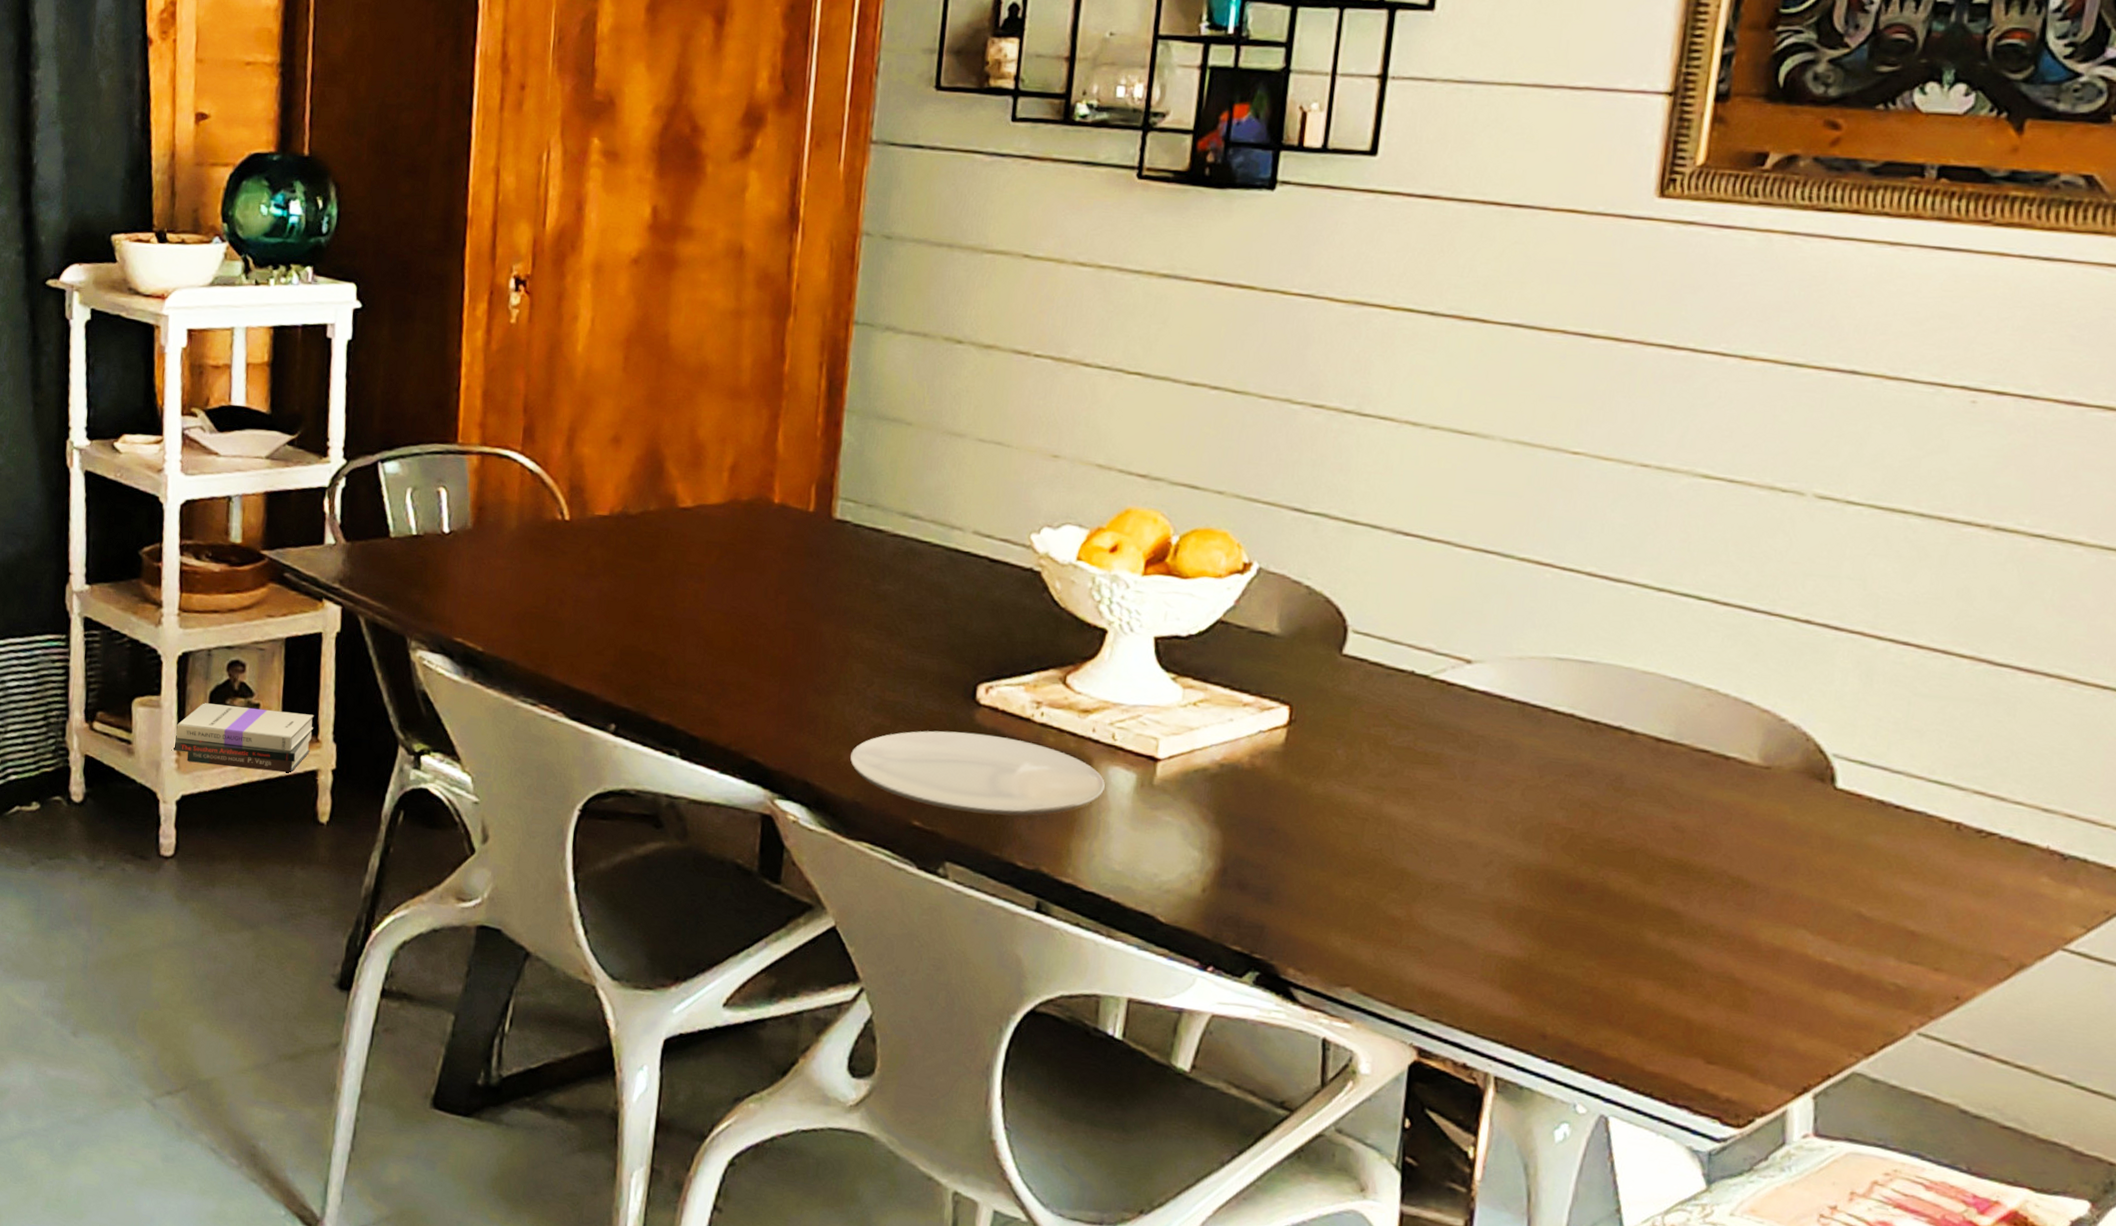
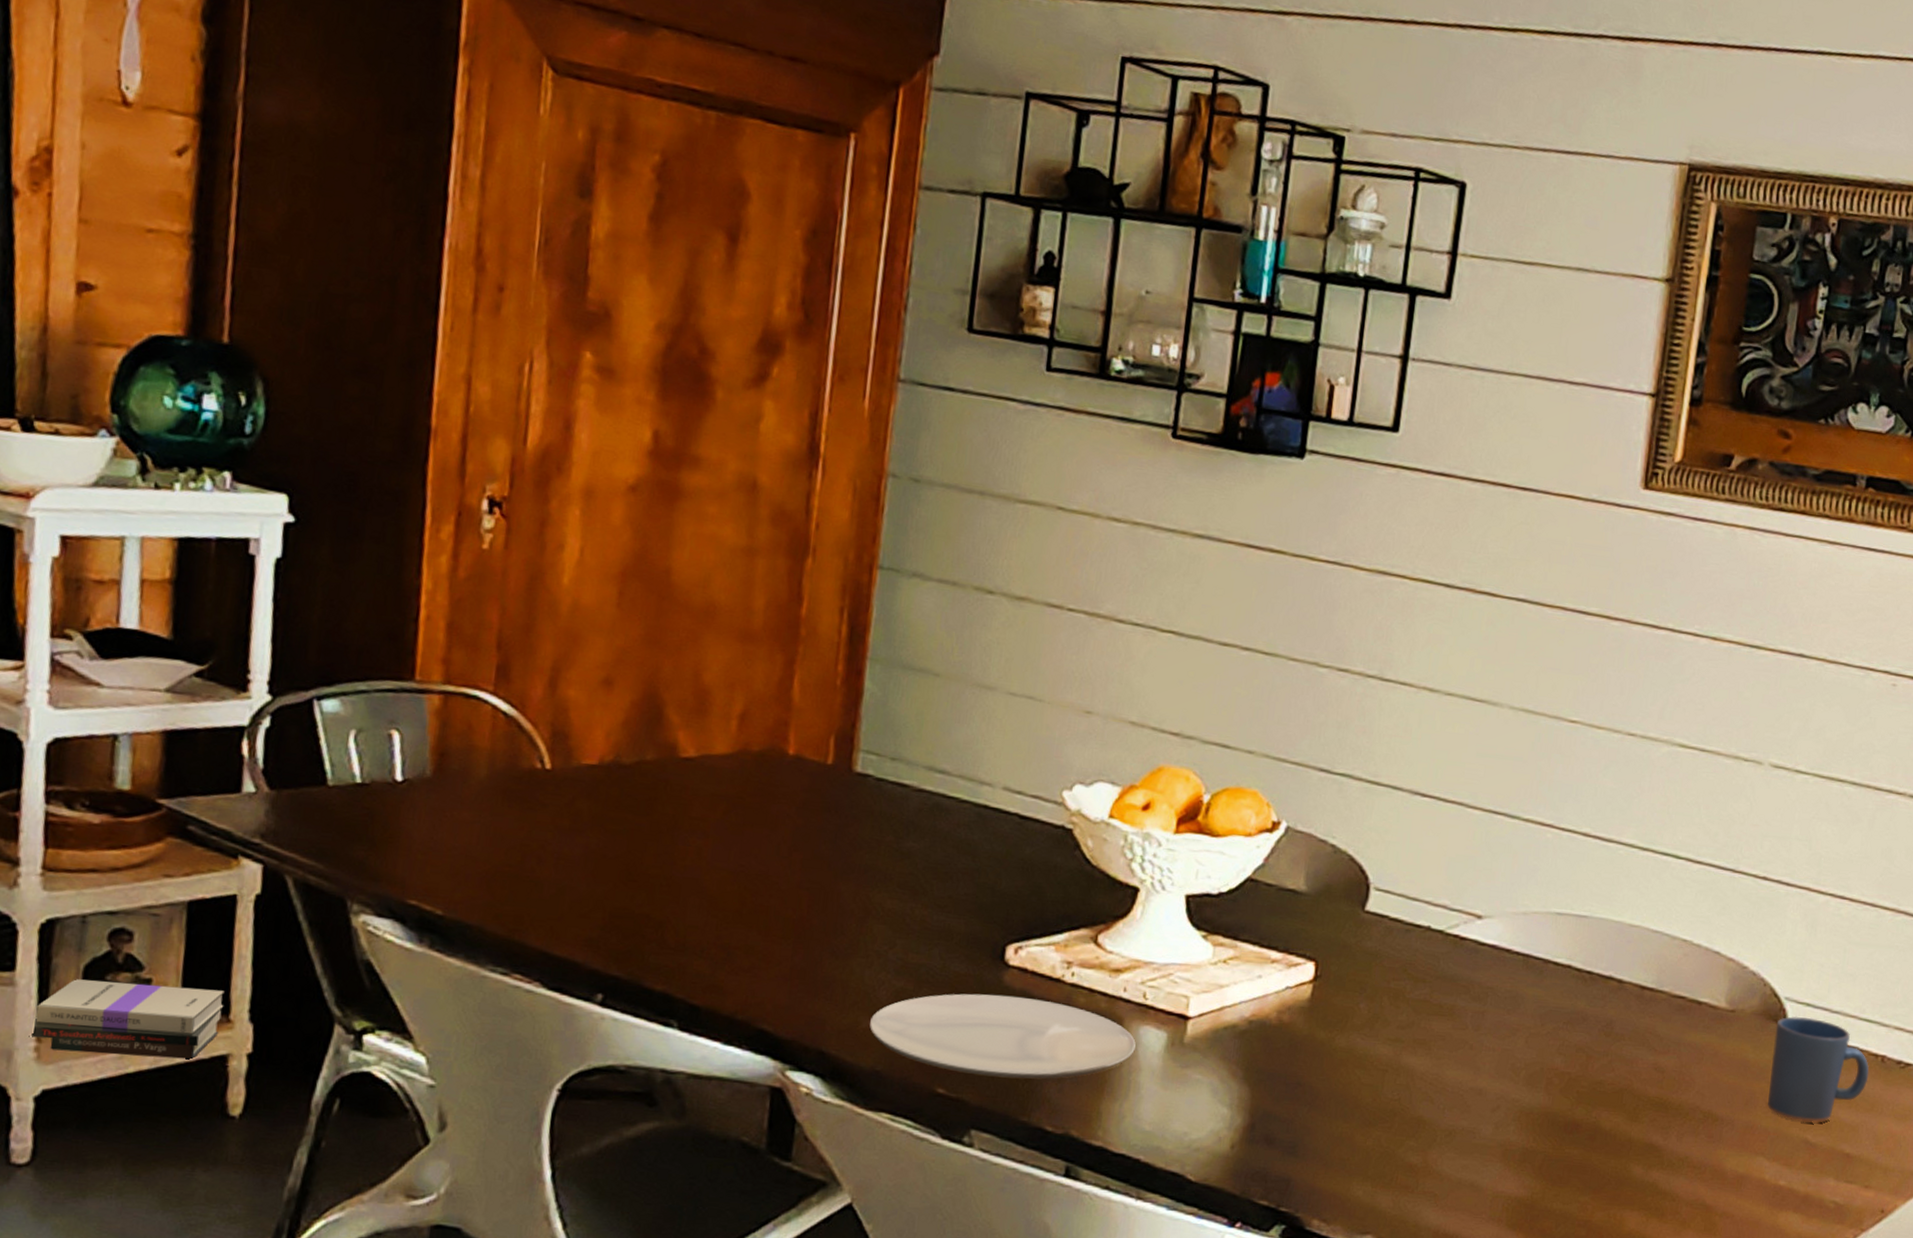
mug: none [1811,775,1940,896] -> present [1768,1016,1869,1124]

